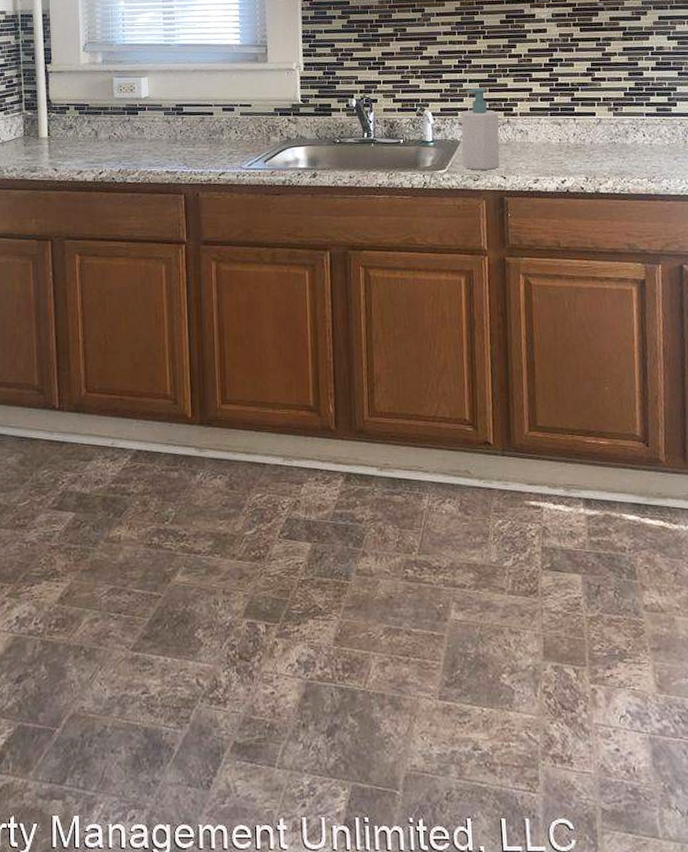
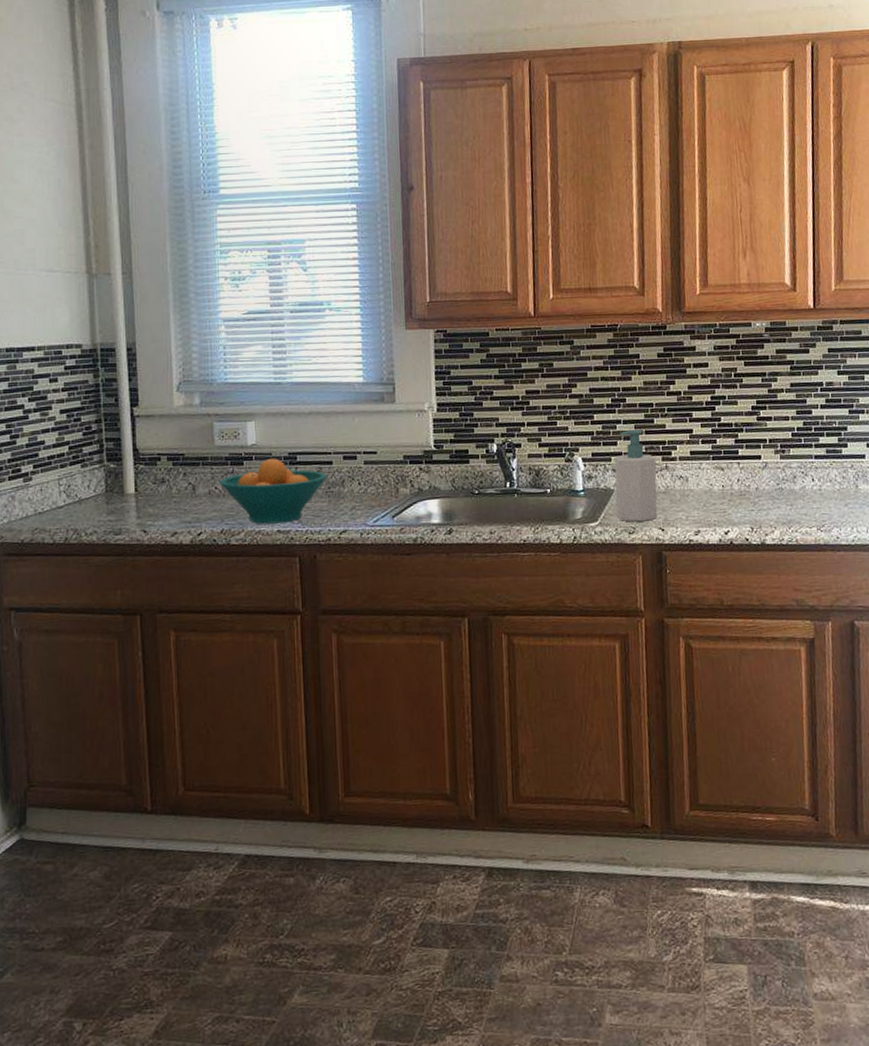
fruit bowl: none [118,109,209,166] -> present [219,458,327,524]

